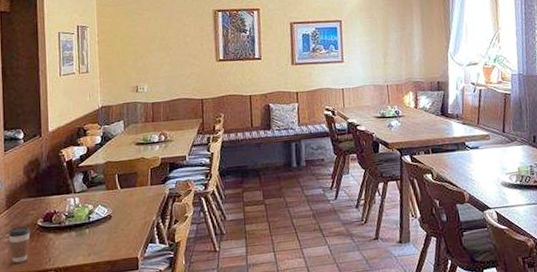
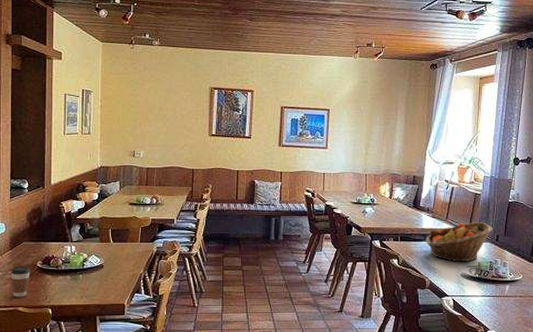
fruit basket: none [459,123,529,171] -> present [426,222,493,263]

